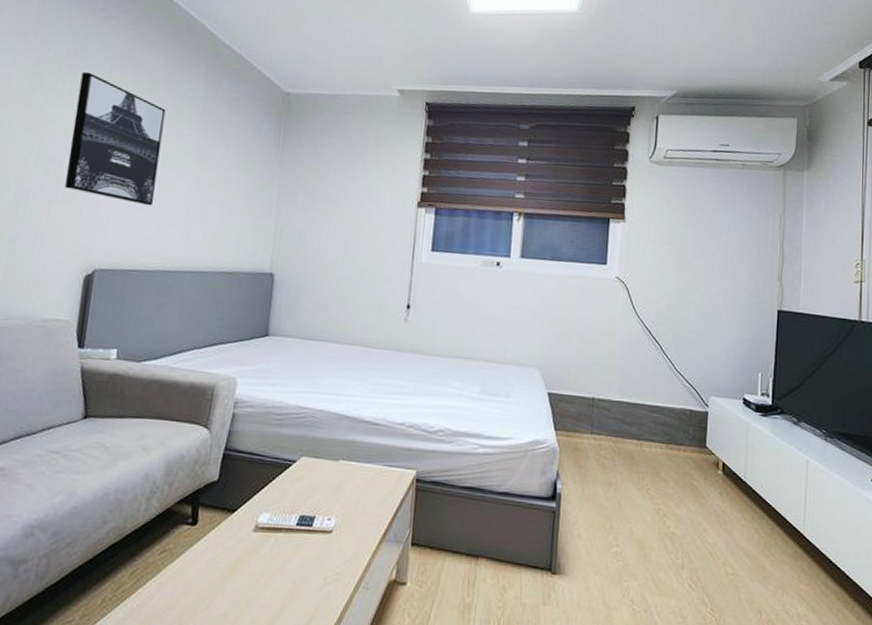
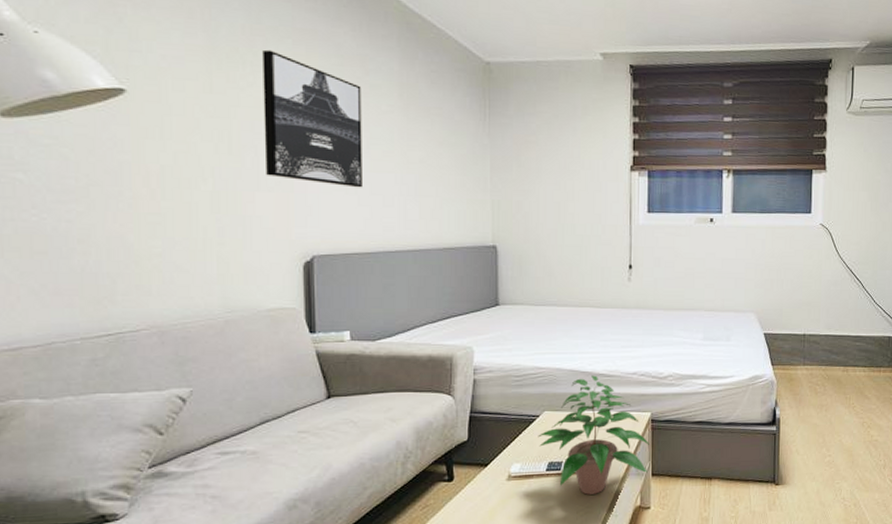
potted plant: none [292,421,412,560] -> present [538,375,649,495]

